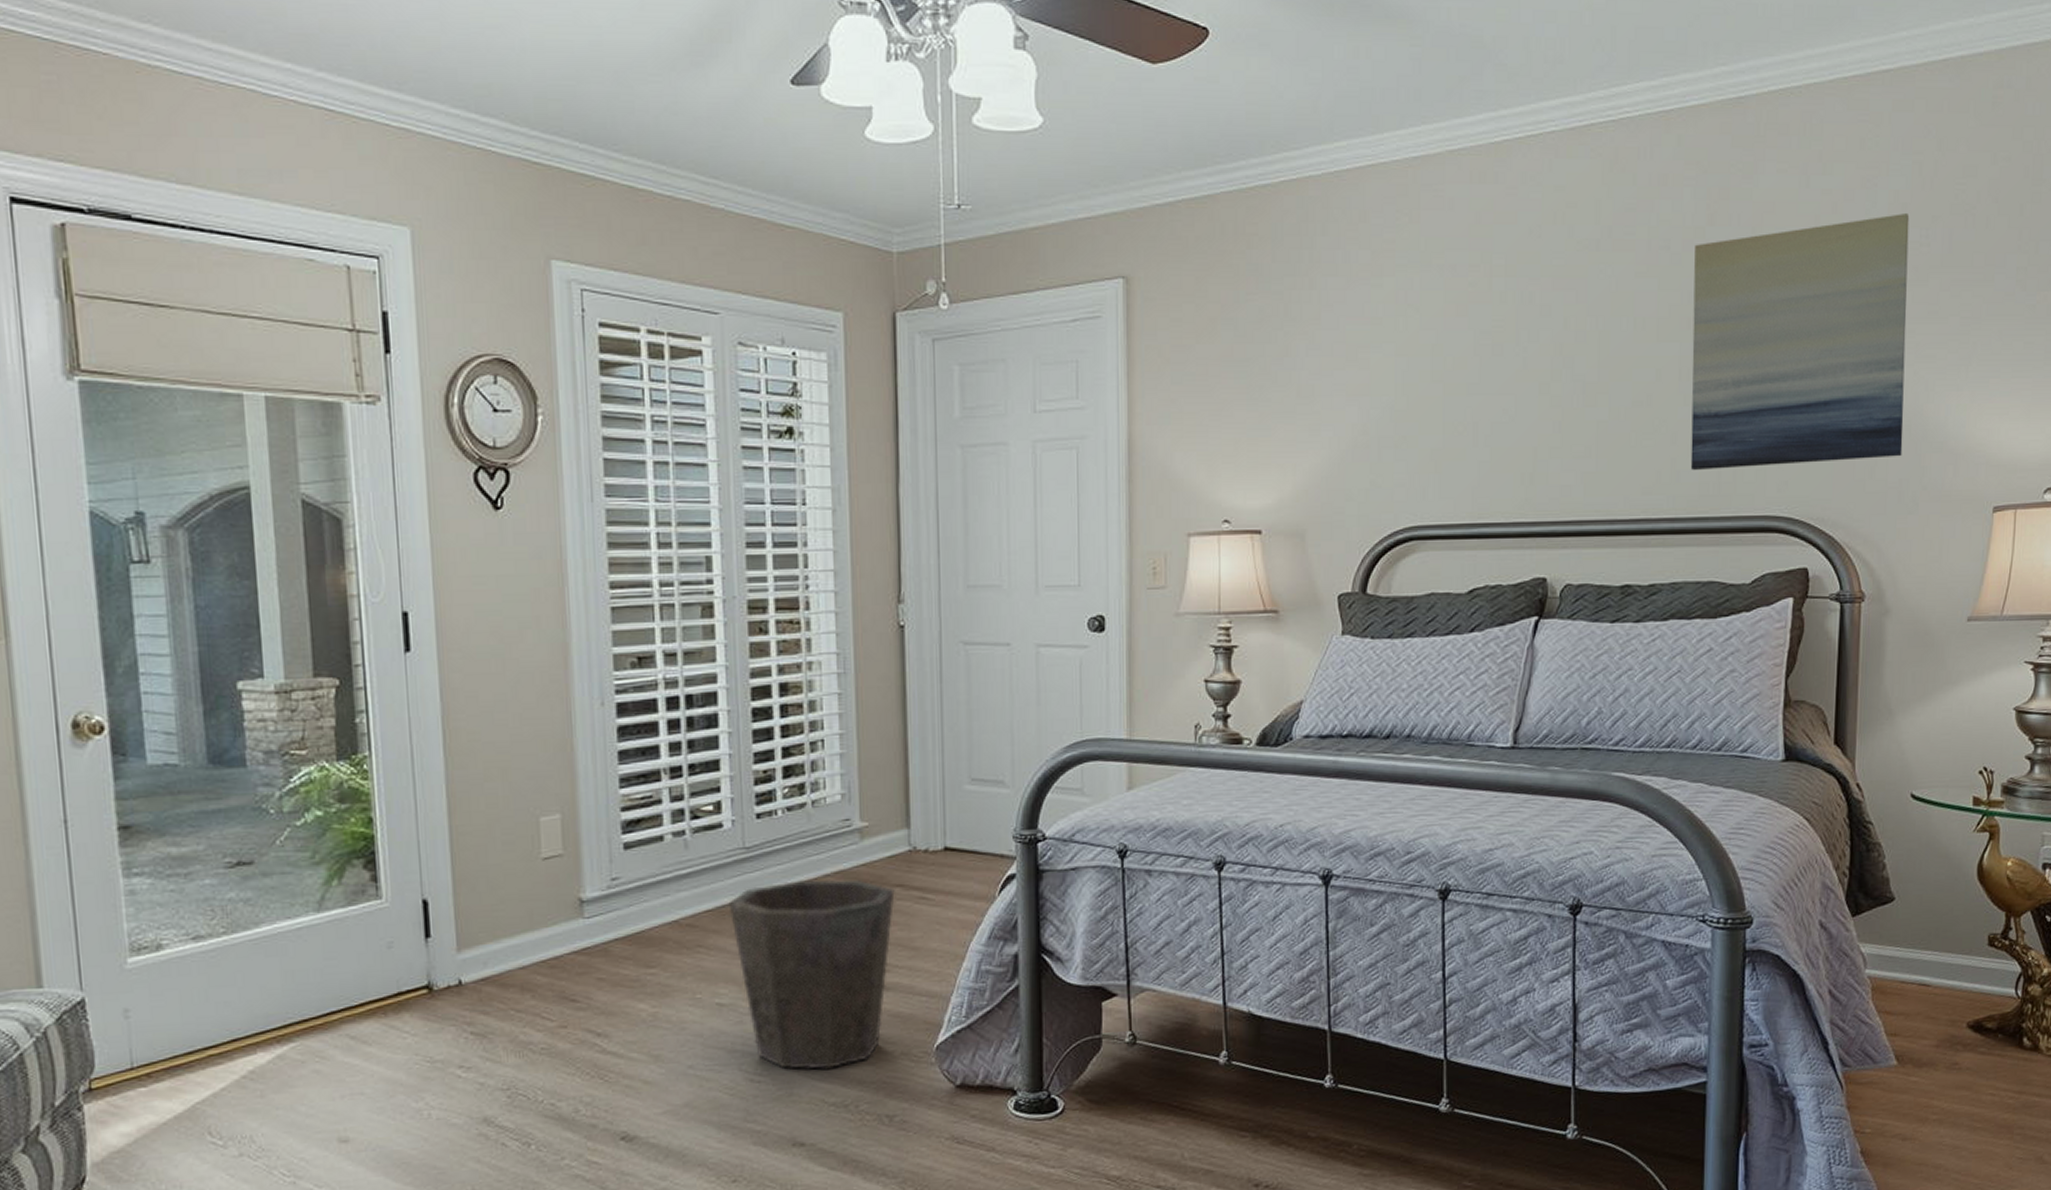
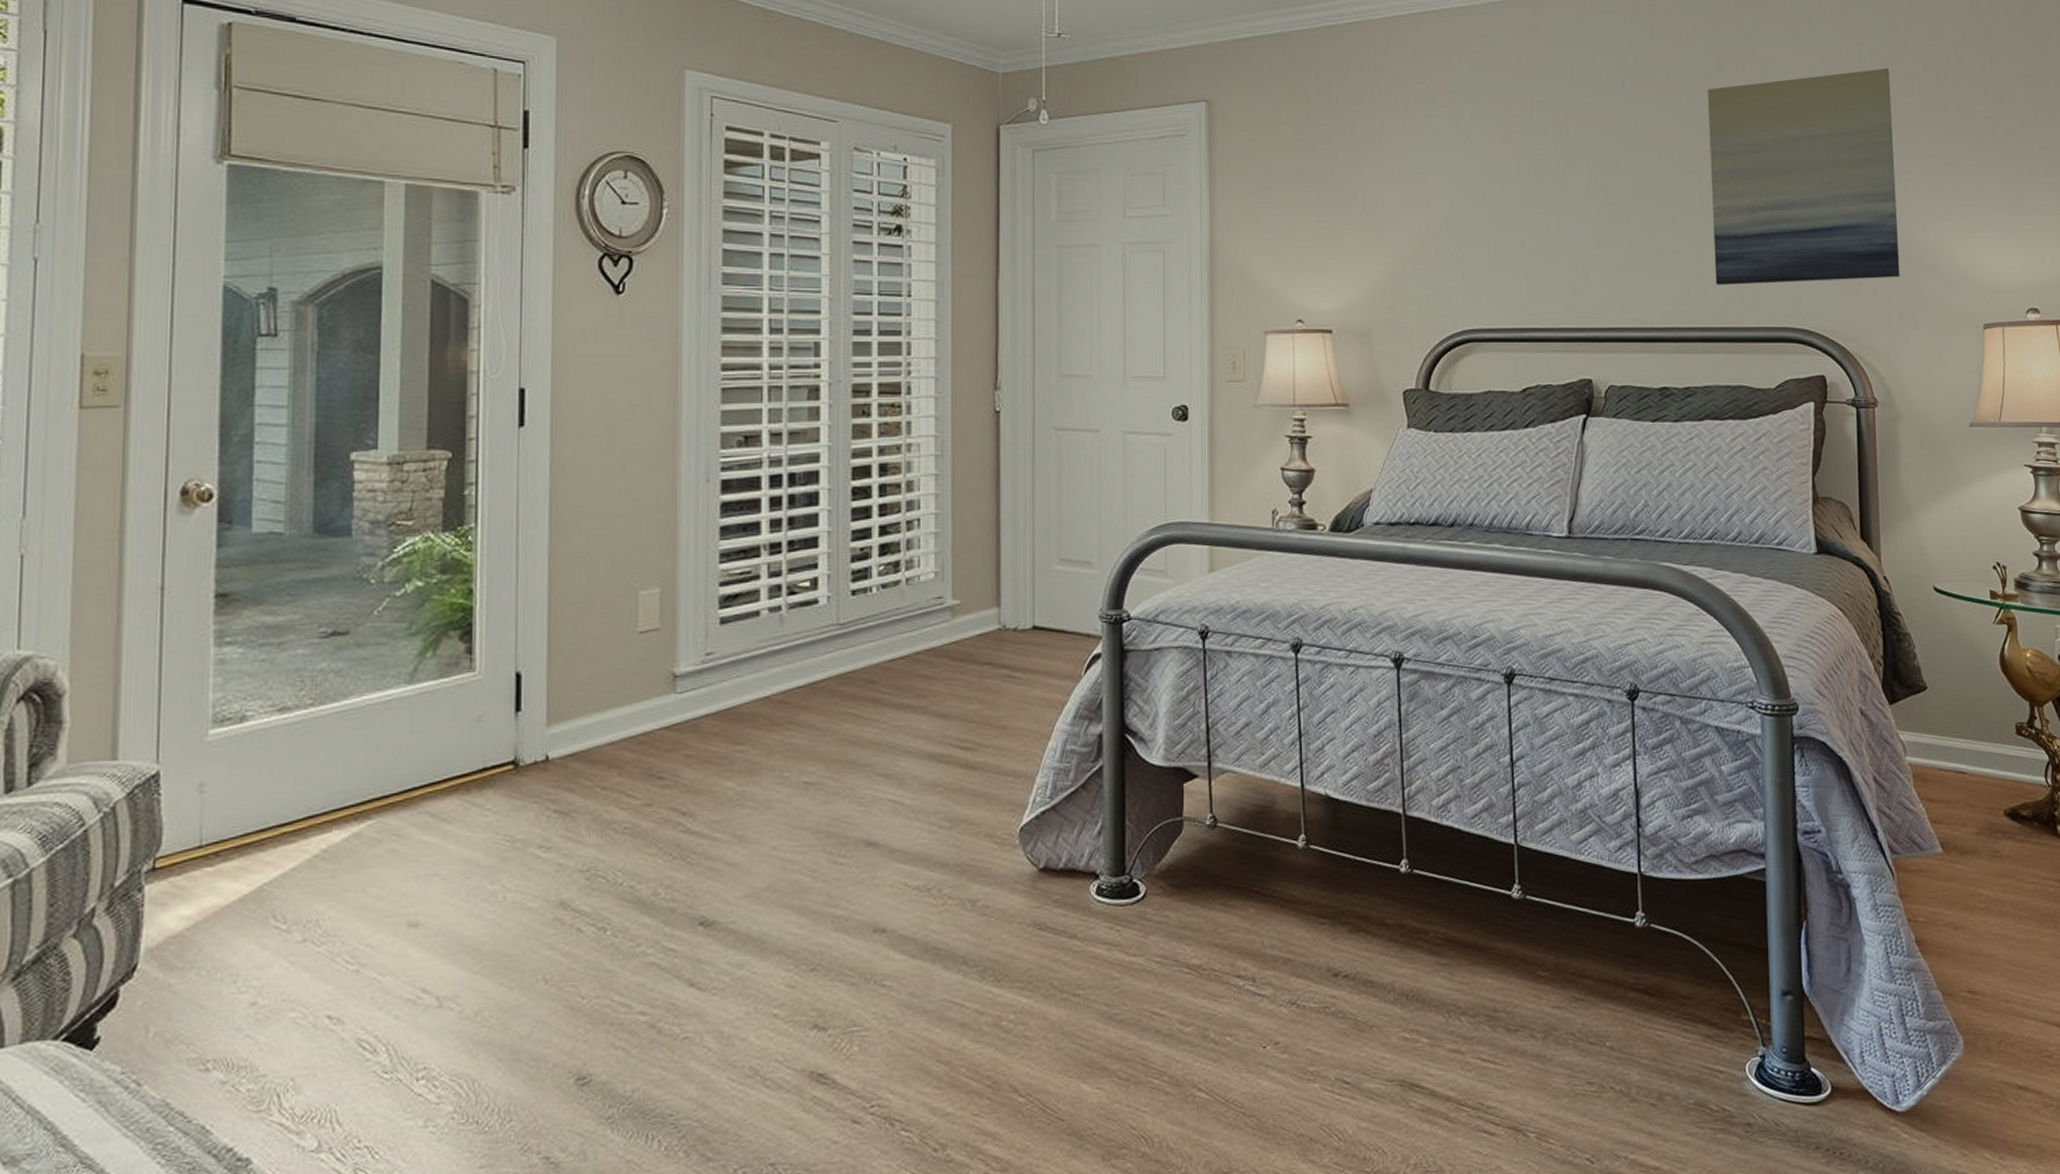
waste bin: present [728,879,895,1069] -> none [820,656,984,851]

